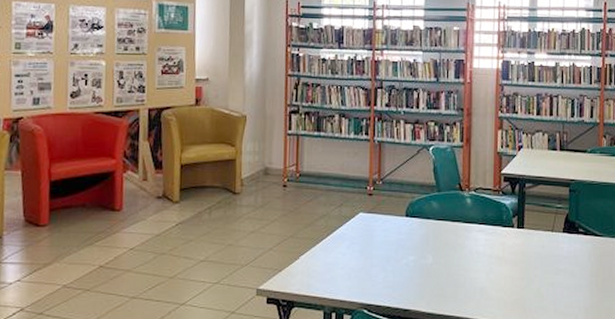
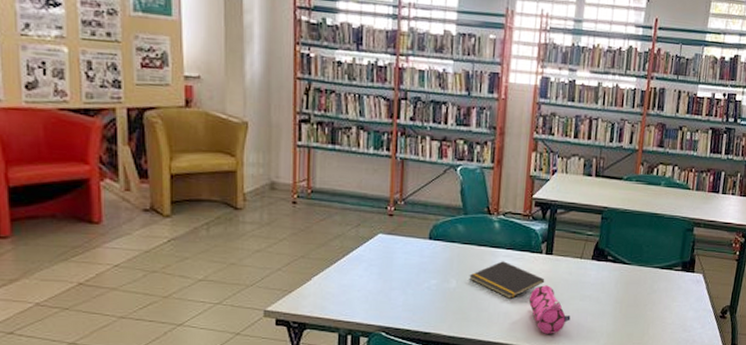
notepad: none [444,236,518,274] -> present [469,261,545,299]
pencil case: none [503,259,546,310] -> present [528,285,571,334]

